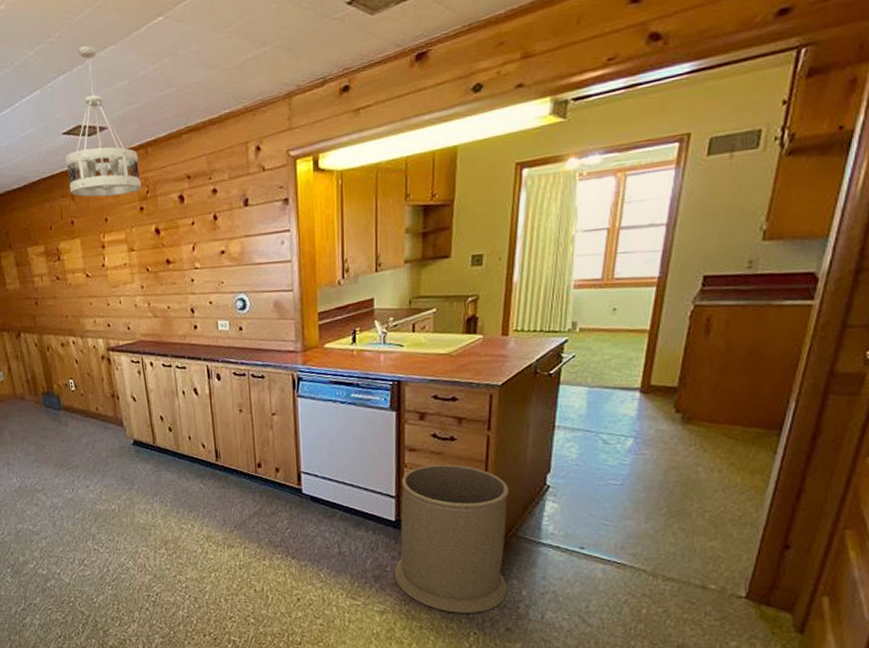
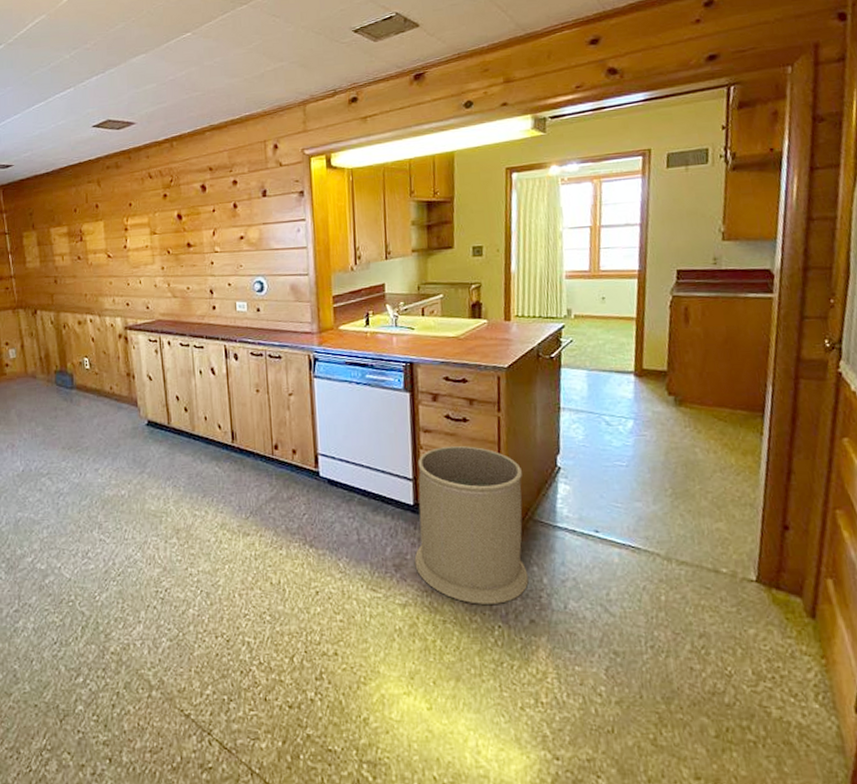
ceiling light fixture: present [65,45,142,197] -> none [94,53,166,184]

